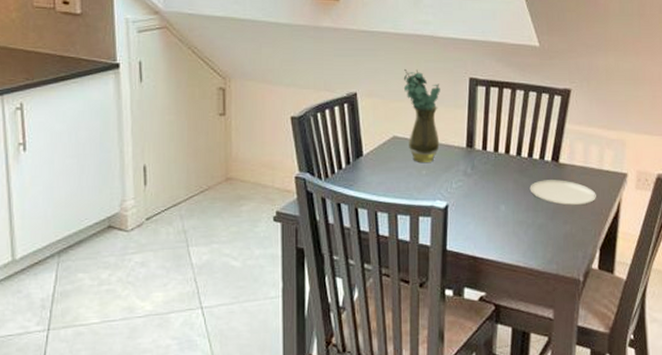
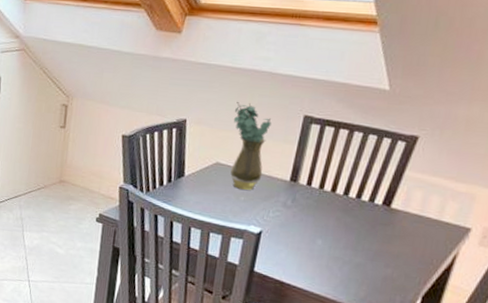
plate: present [529,180,596,206] -> none [352,222,429,252]

